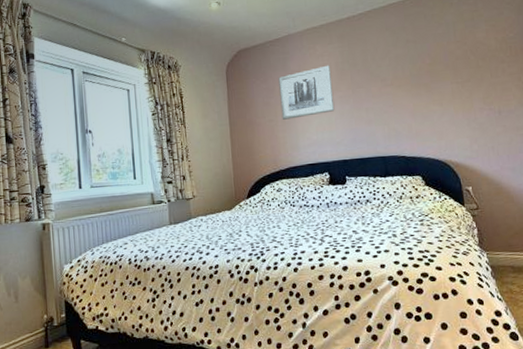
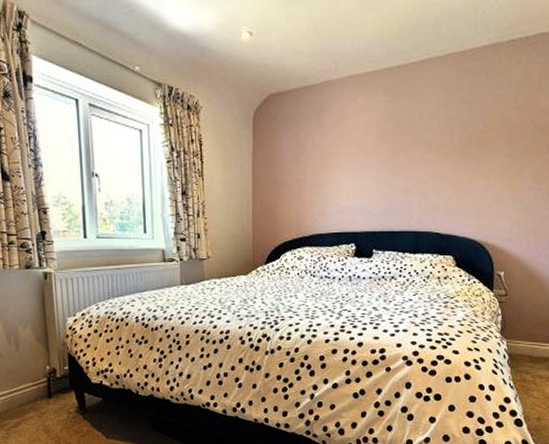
wall art: present [278,65,335,120] -> none [311,122,371,181]

